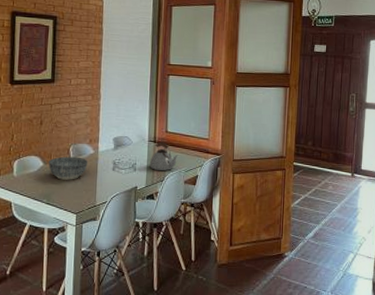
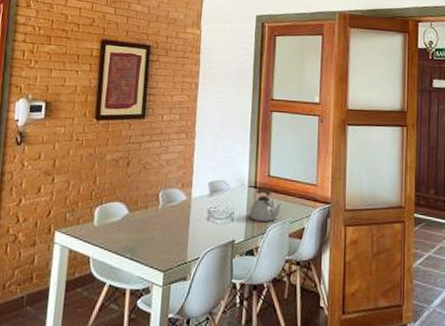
bowl: present [48,156,88,180] -> none [133,203,180,231]

